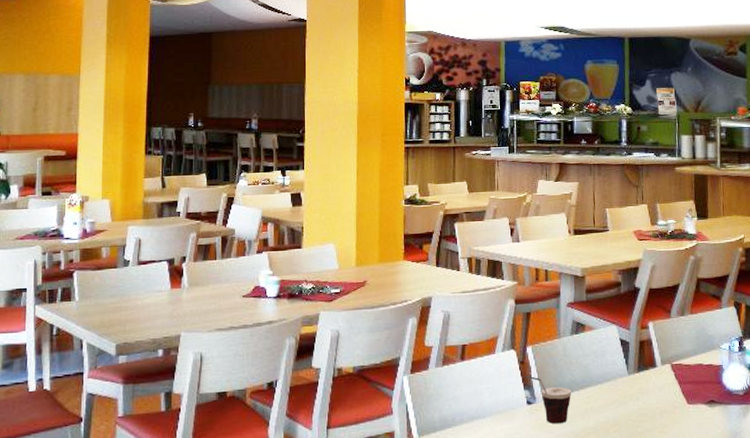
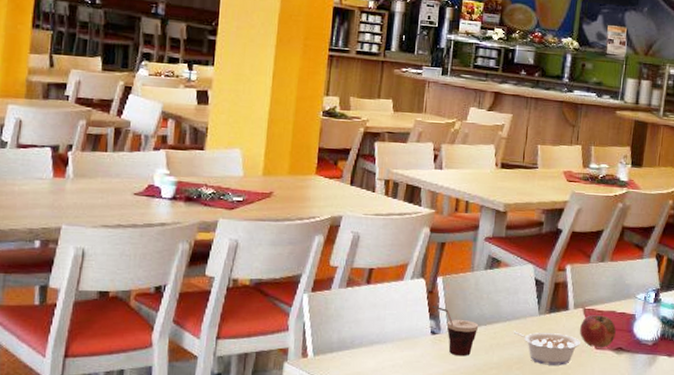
legume: none [606,391,674,425] -> present [513,331,582,365]
fruit: none [669,369,706,403] -> present [579,315,616,348]

